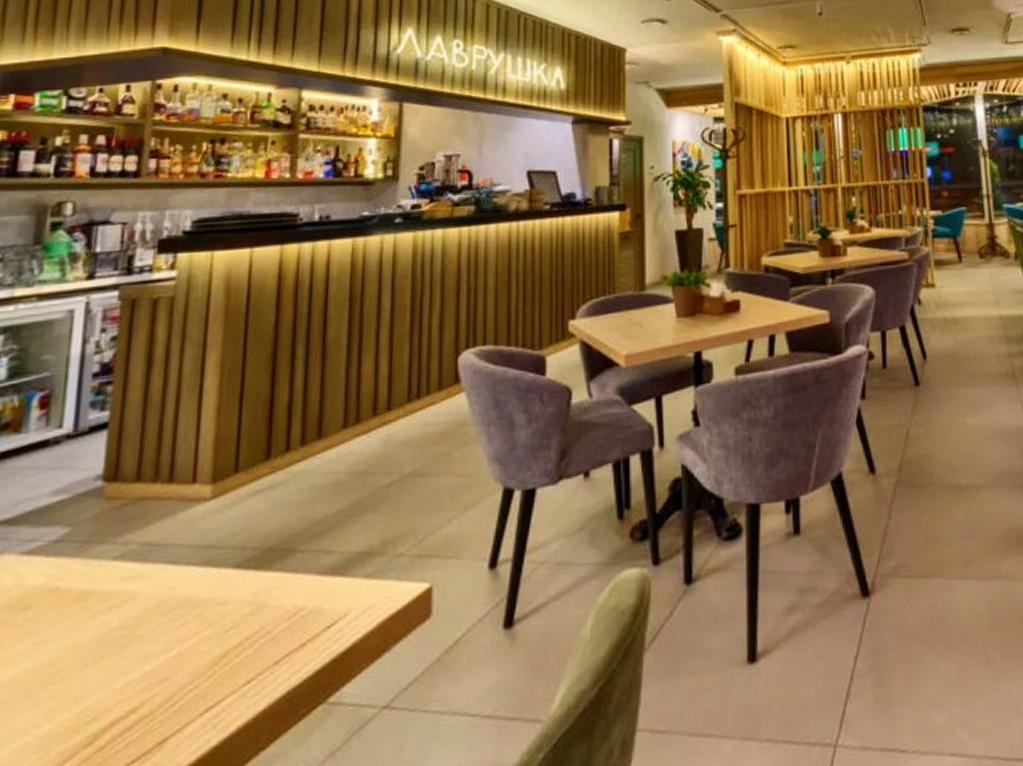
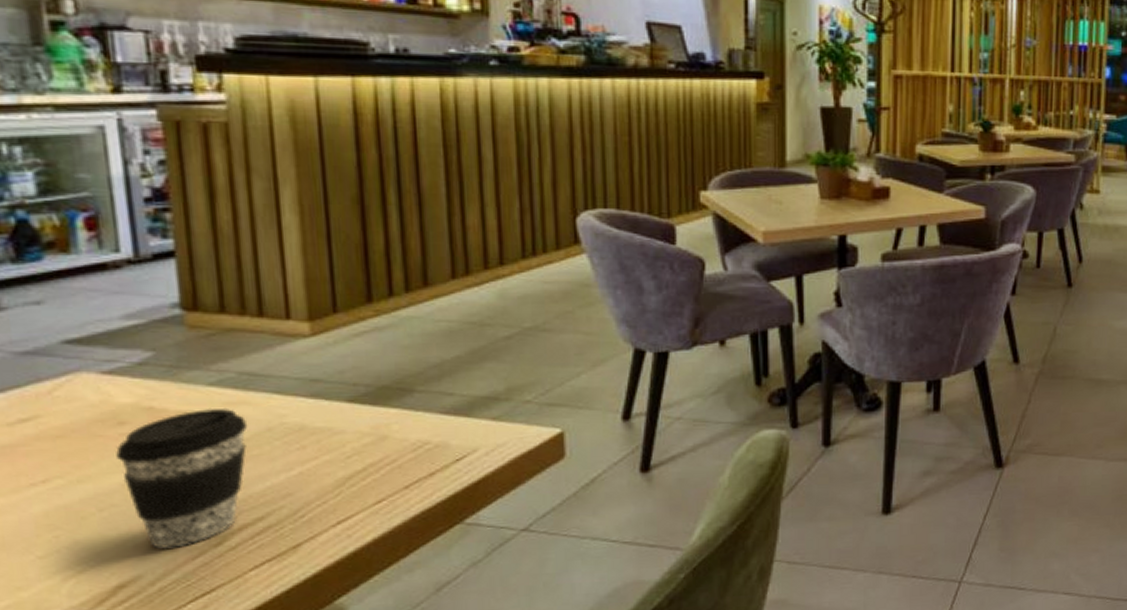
coffee cup: none [15,583,140,755] -> present [116,407,248,550]

